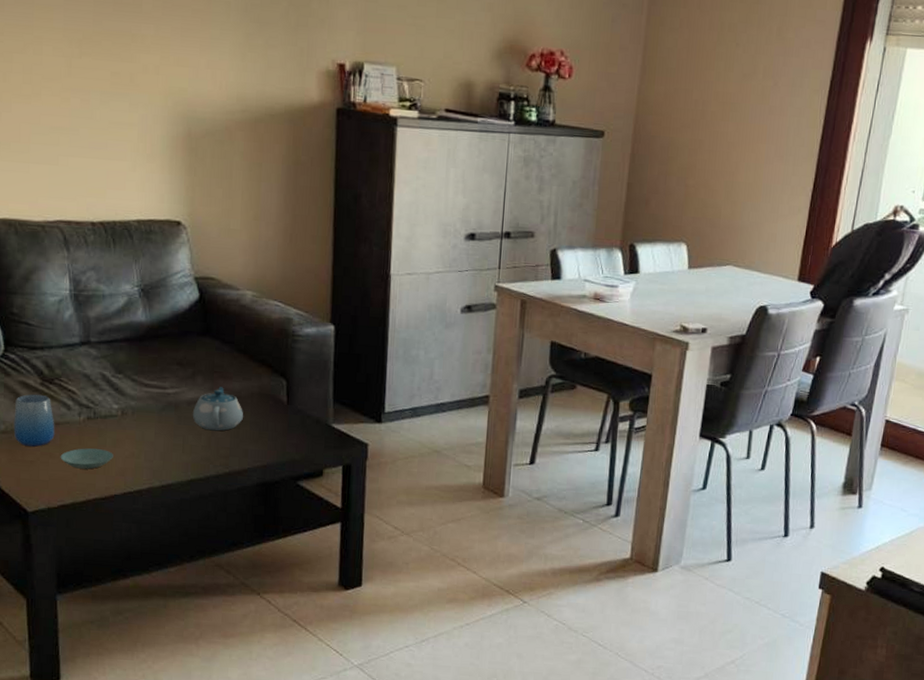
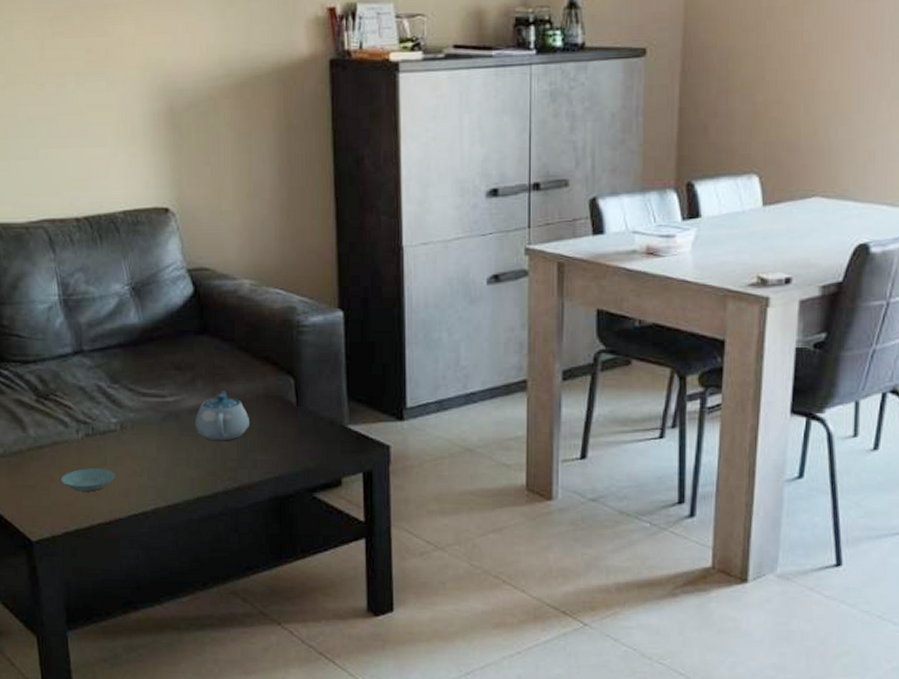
cup: present [13,394,55,447] -> none [11,412,54,470]

